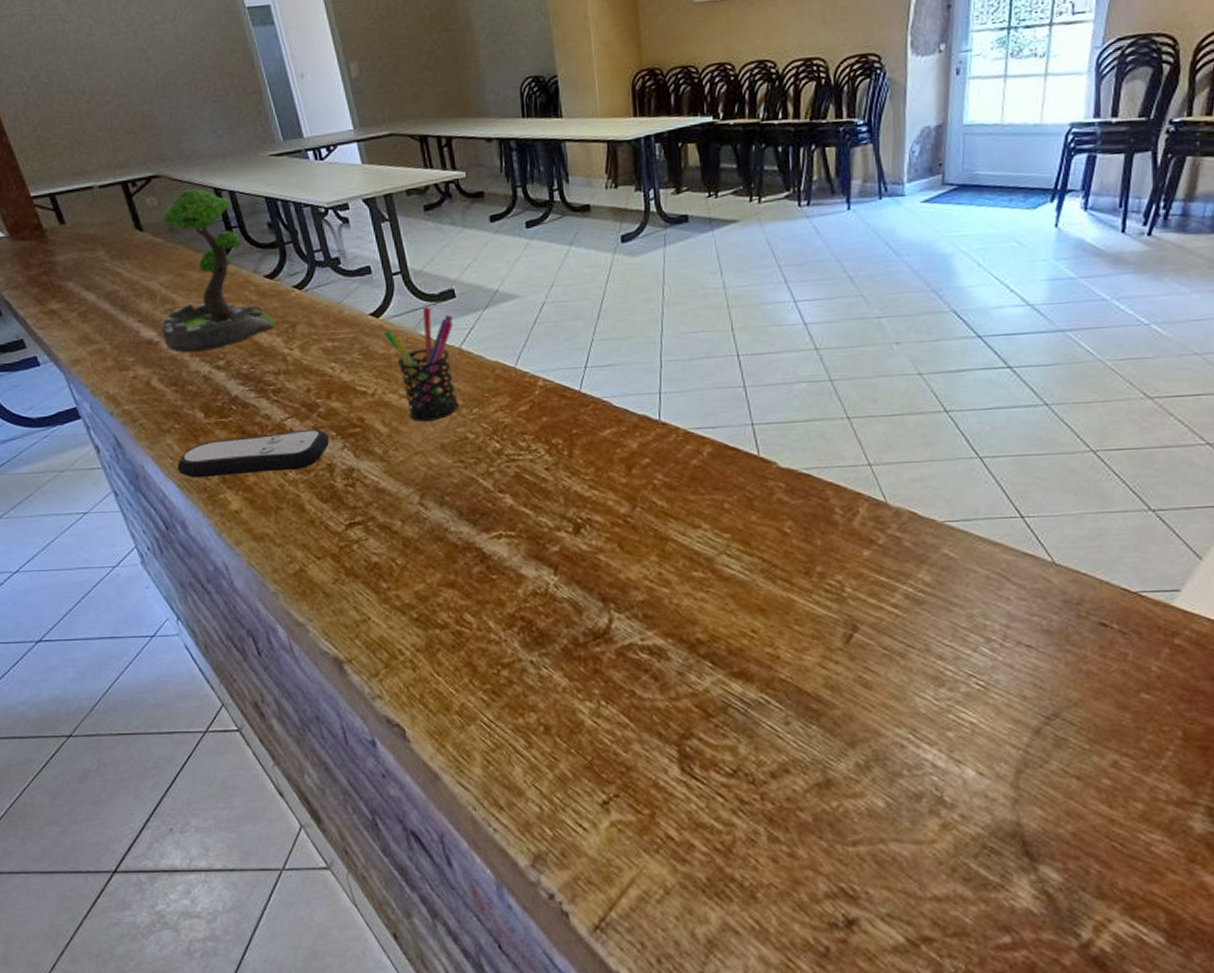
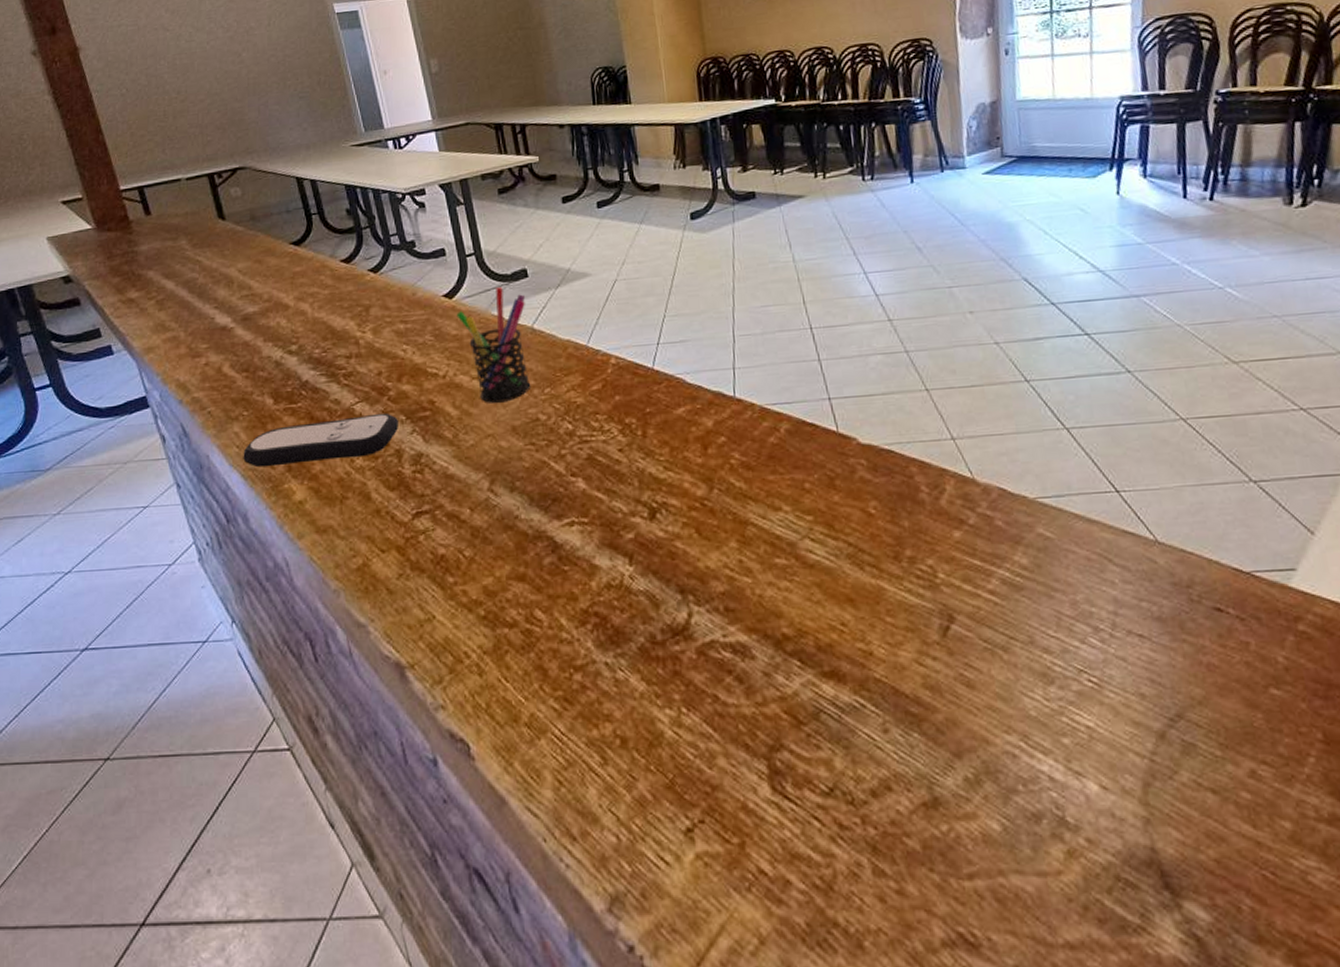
plant: present [160,188,276,352] -> none [236,178,350,338]

